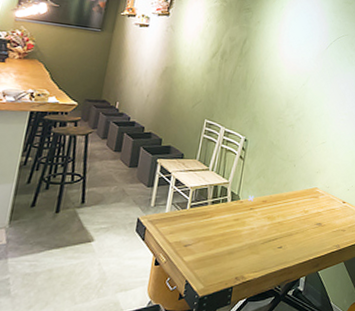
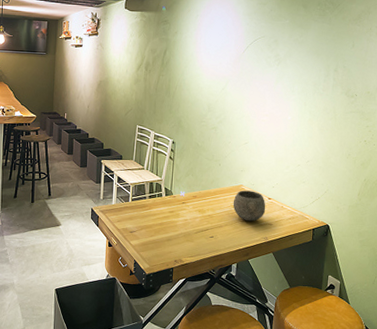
bowl: none [305,193,340,228] -> present [233,190,266,222]

